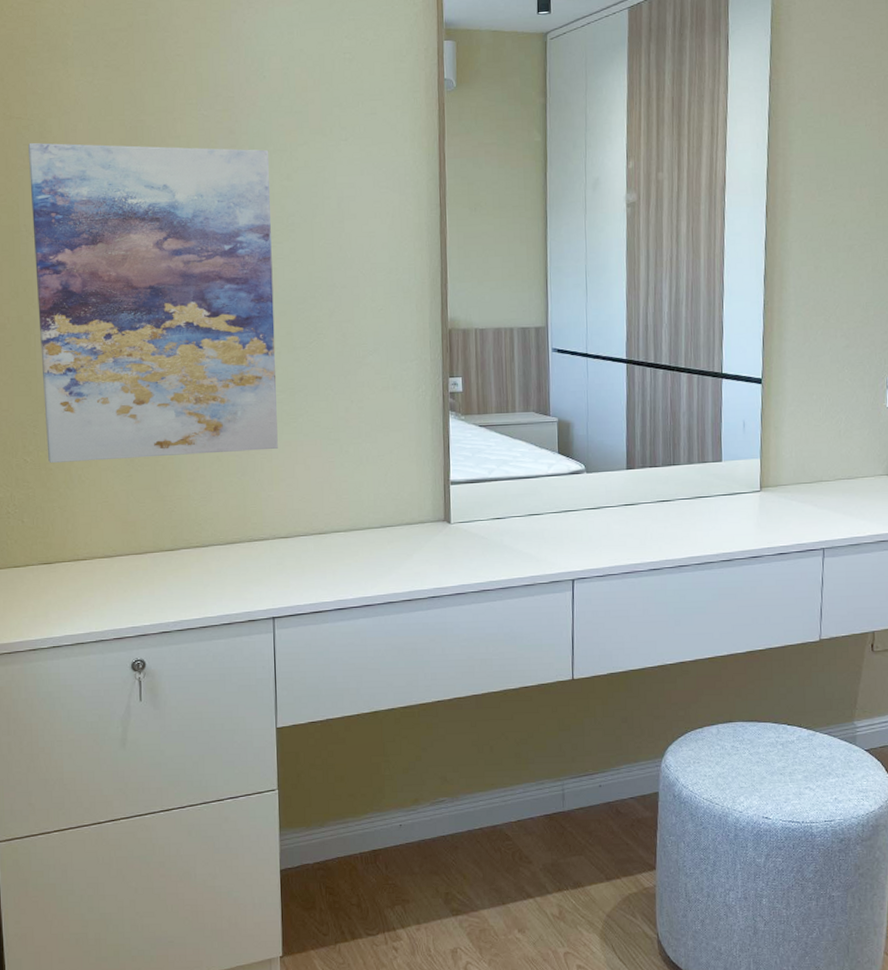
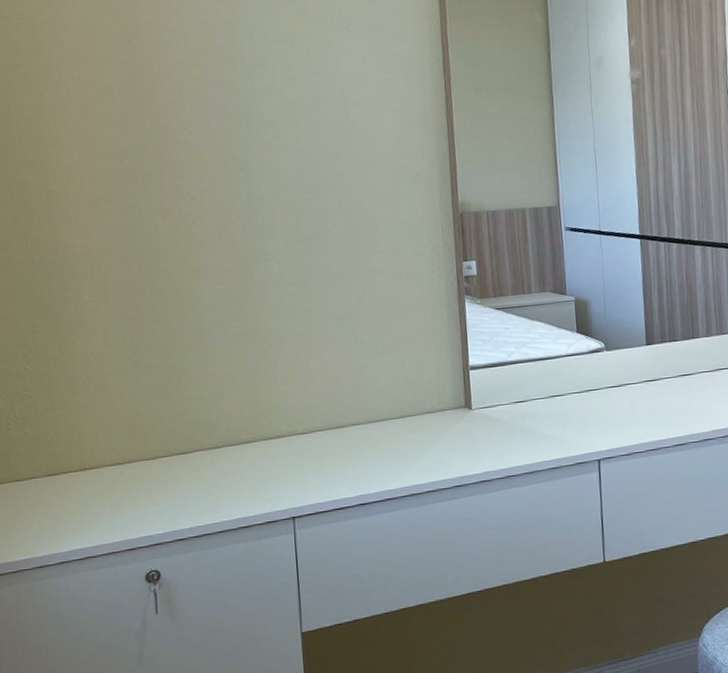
wall art: present [28,142,278,463] -> none [19,40,291,369]

